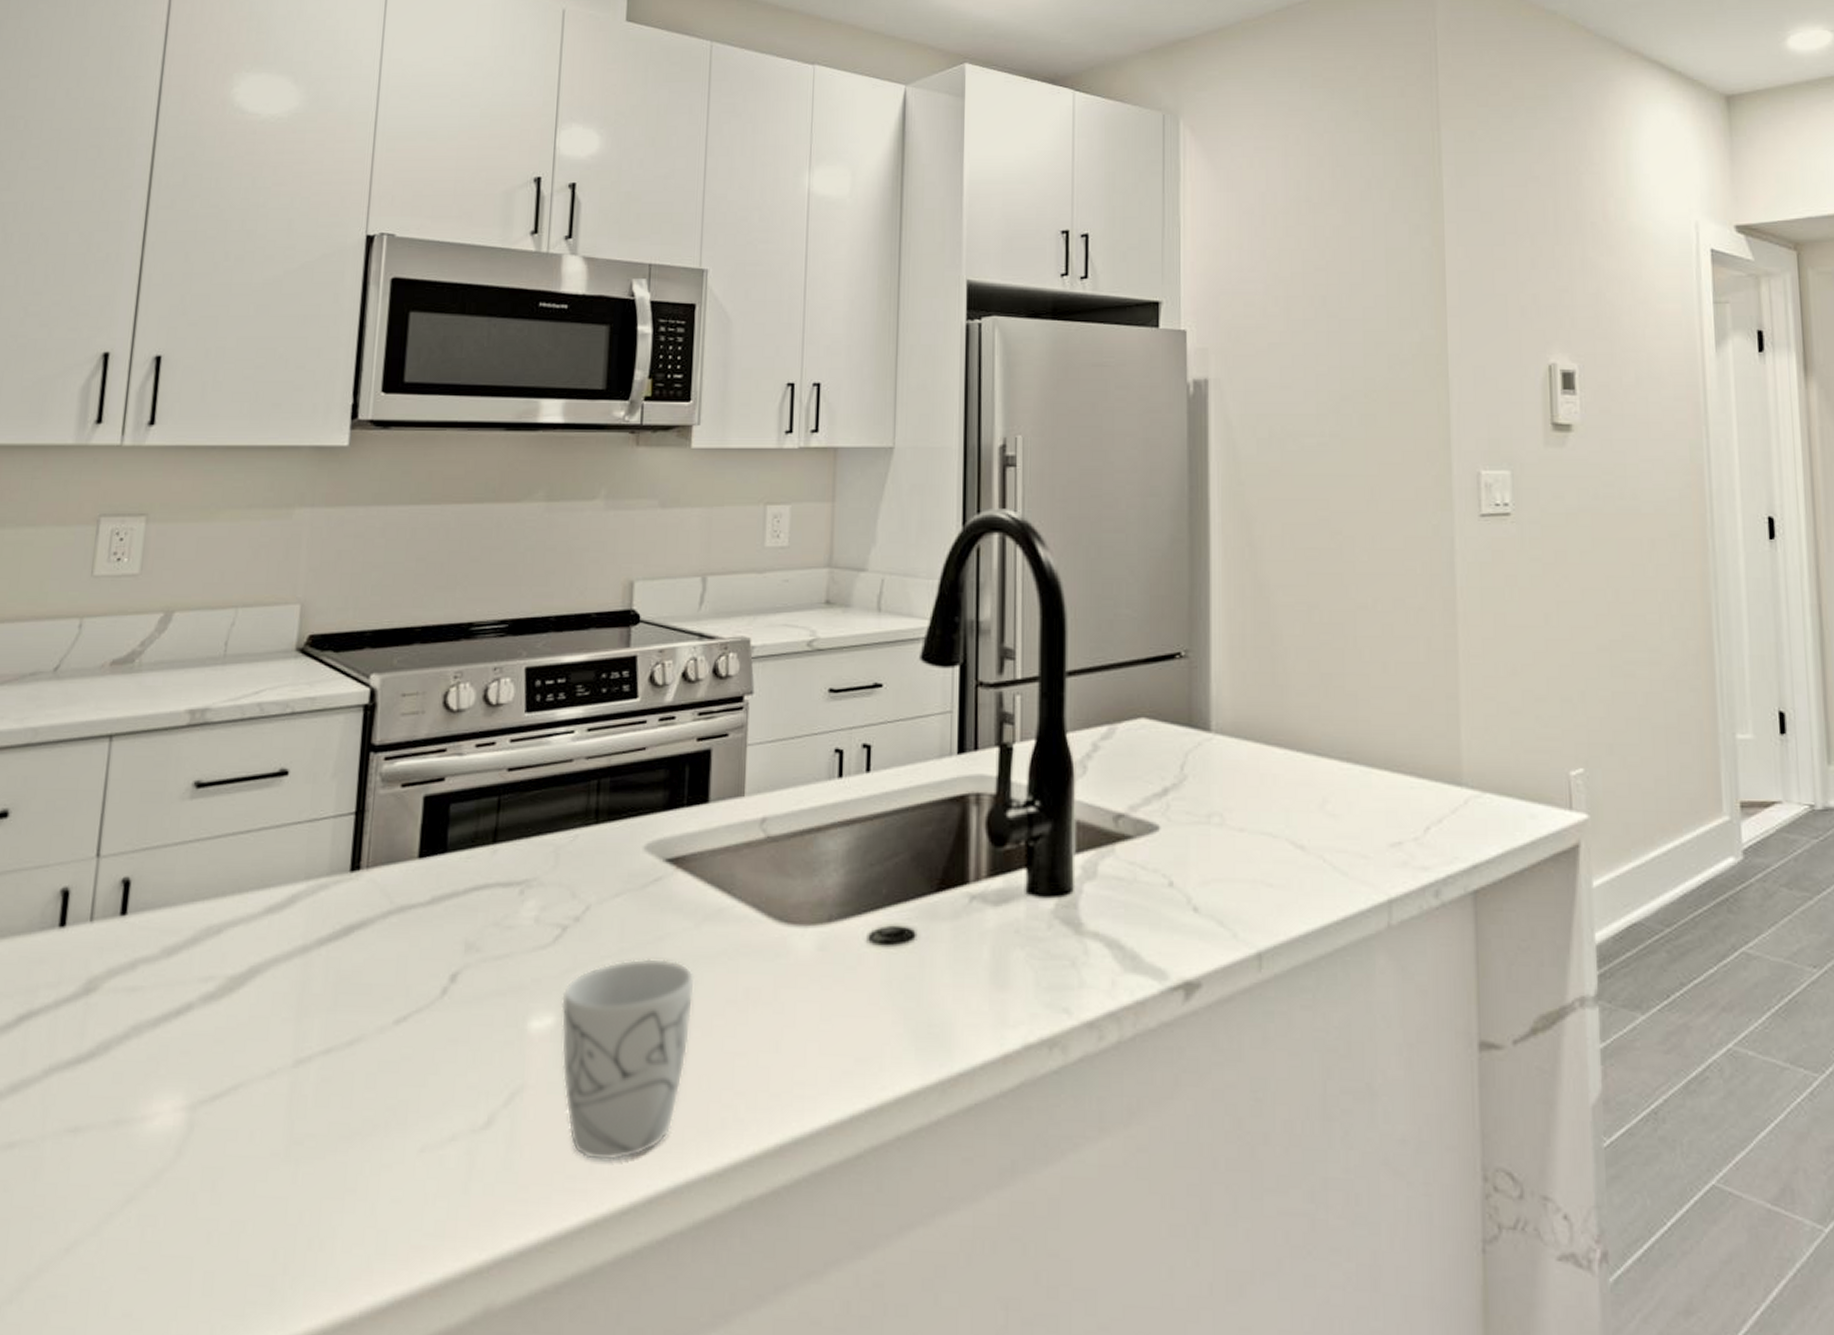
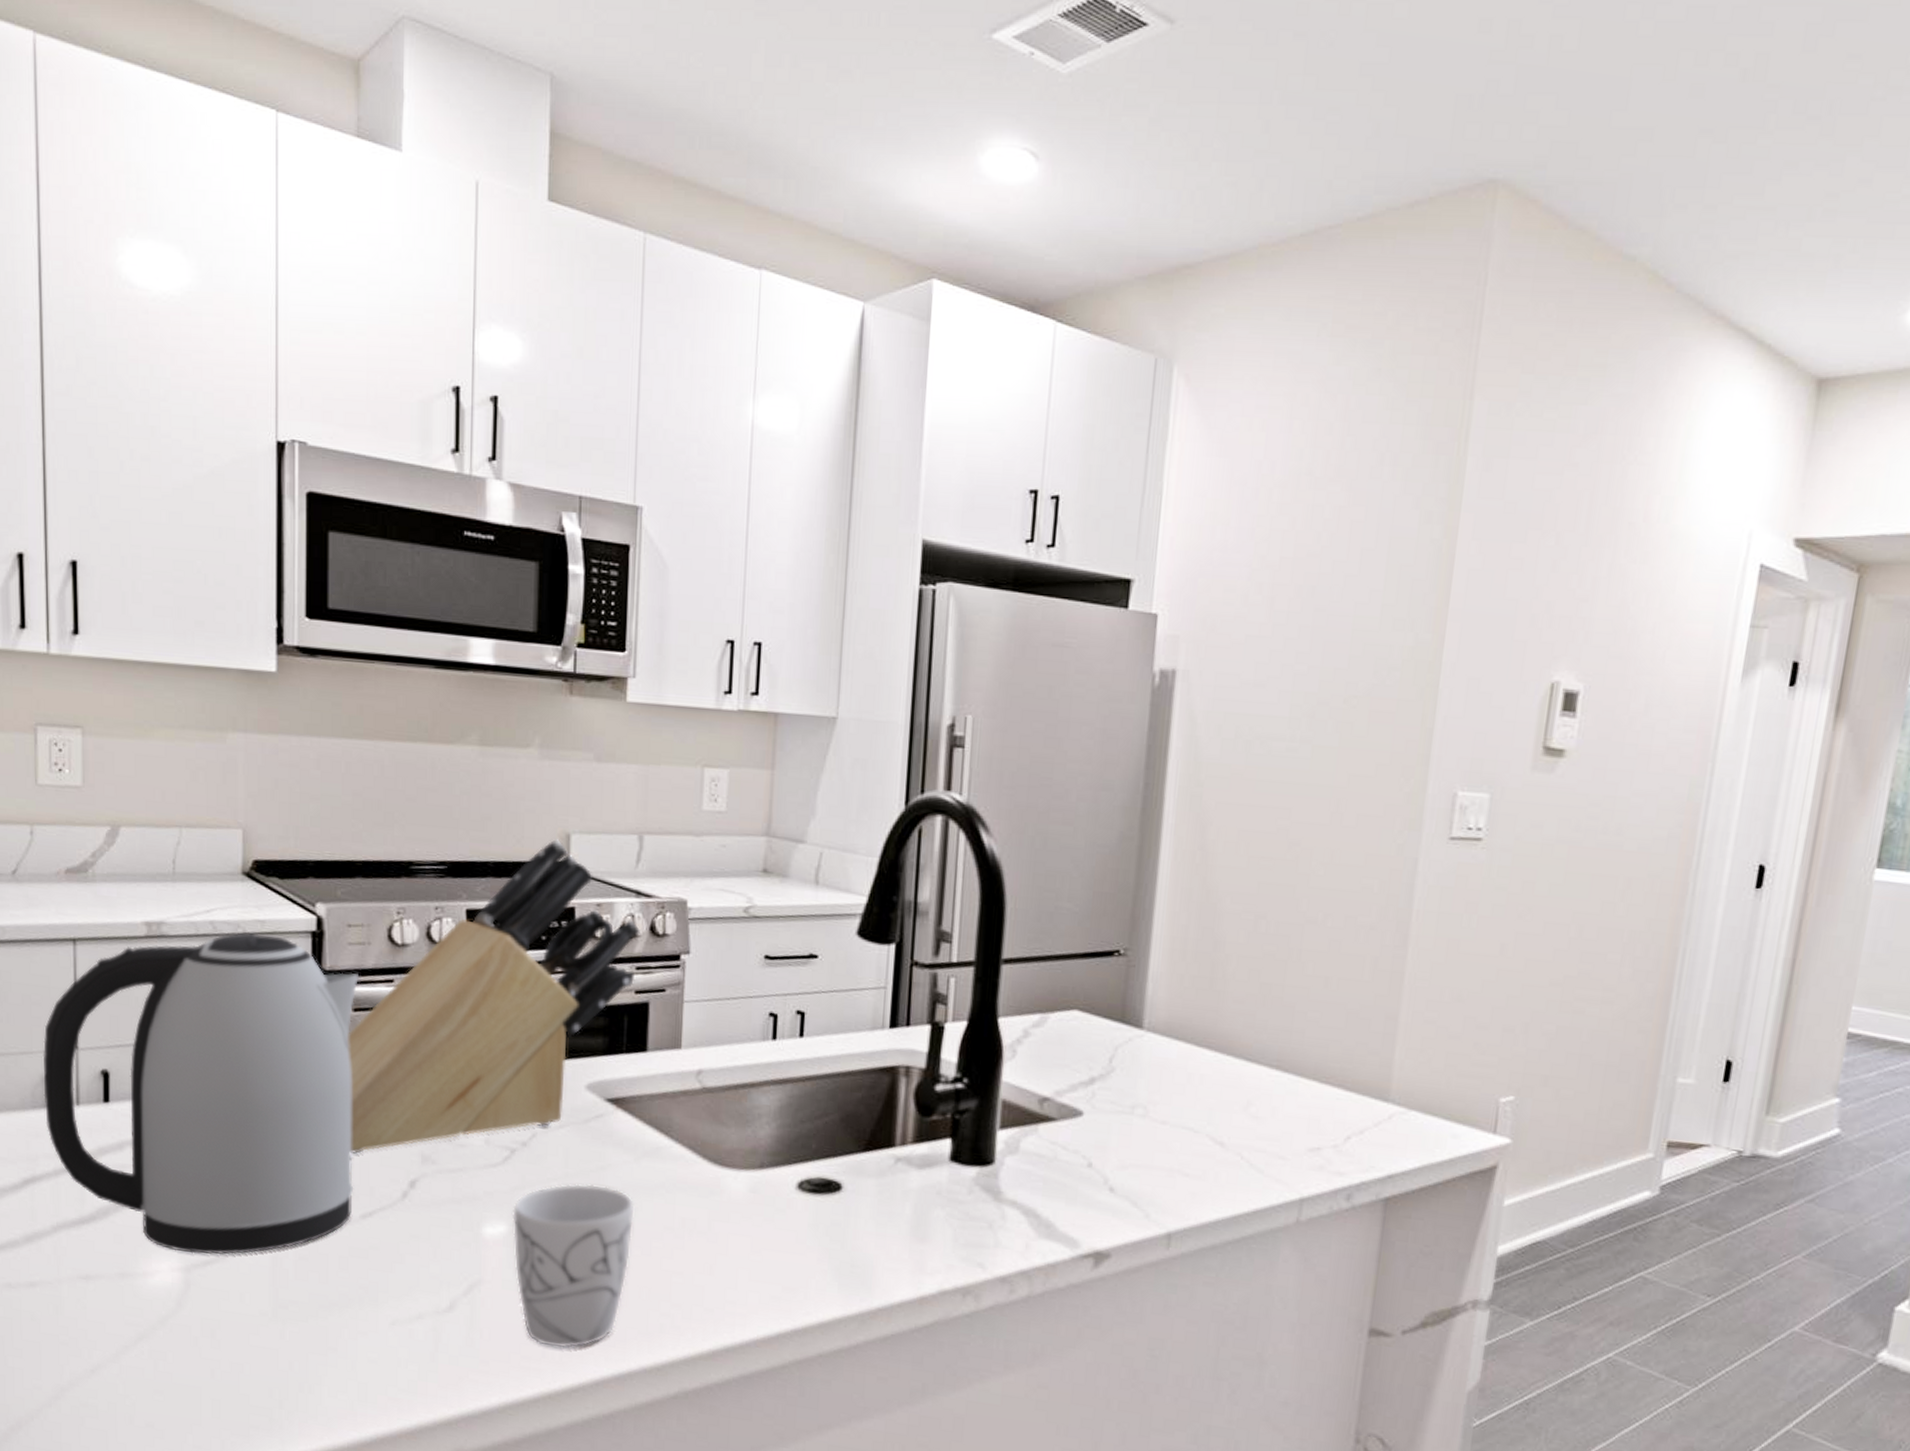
kettle: none [53,712,410,1087] -> present [42,932,359,1254]
knife block: none [388,588,703,950] -> present [348,839,640,1155]

